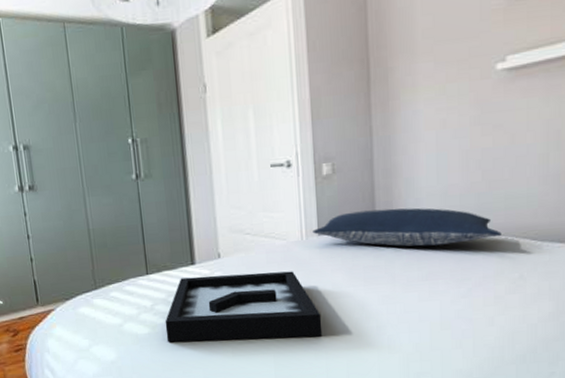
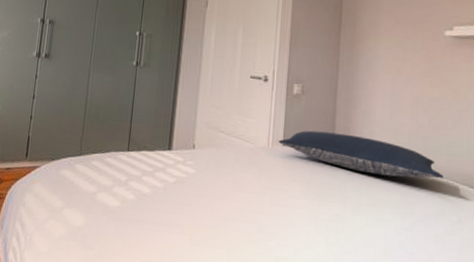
decorative tray: present [165,271,323,343] -> none [133,160,276,242]

